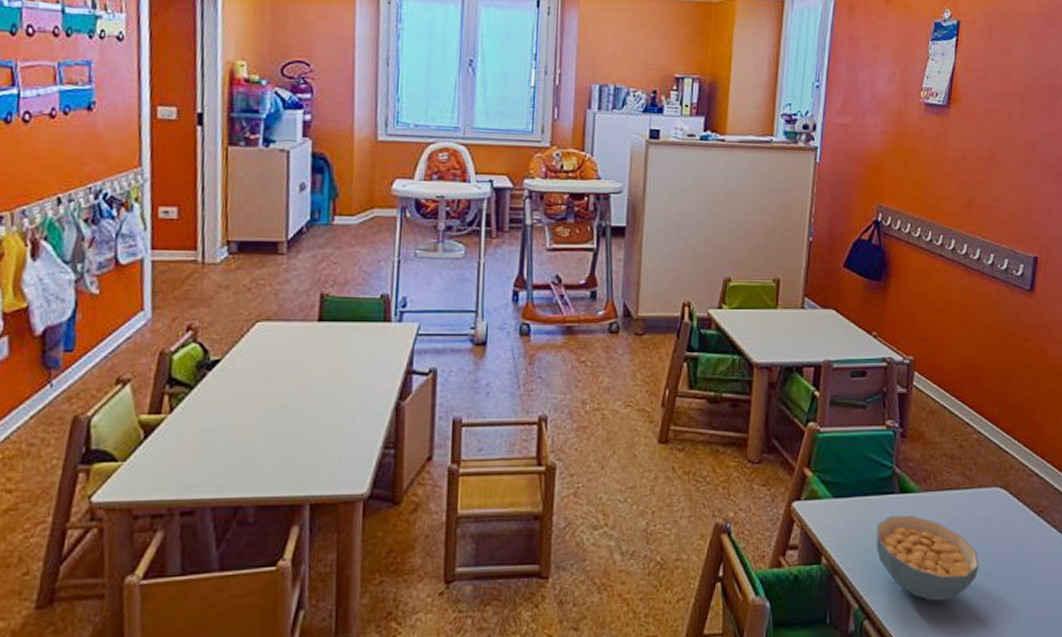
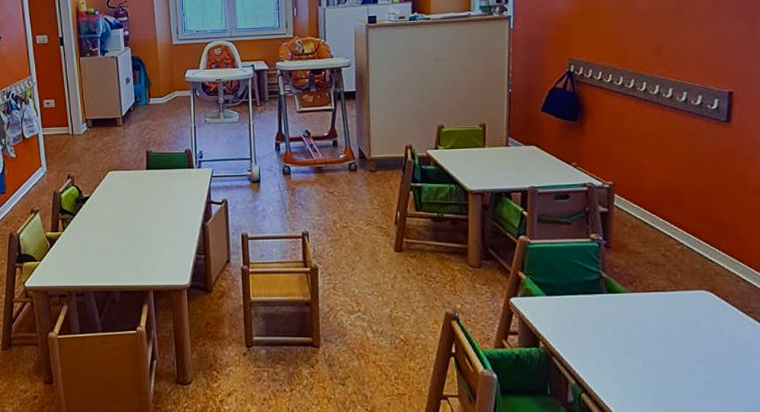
cereal bowl: present [876,516,979,601] -> none [587,312,690,382]

